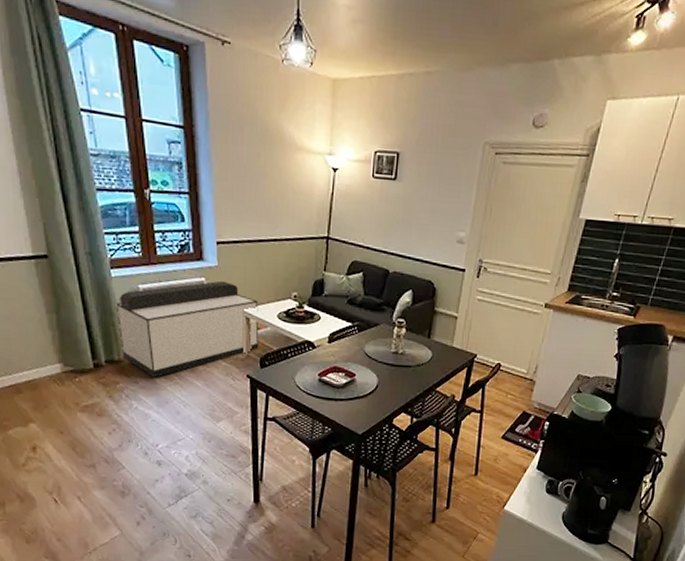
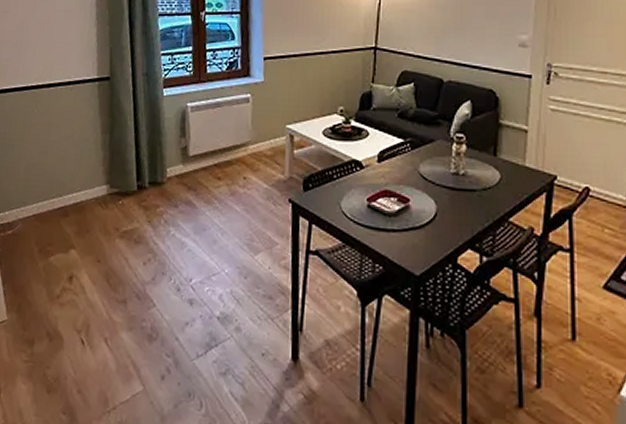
storage bench: present [116,280,259,378] -> none [164,96,303,201]

